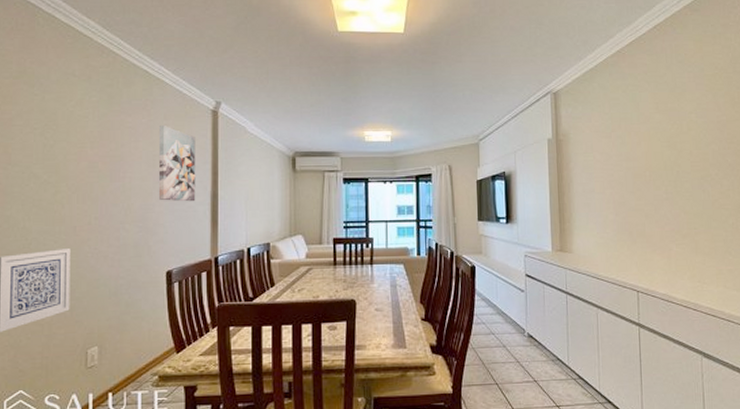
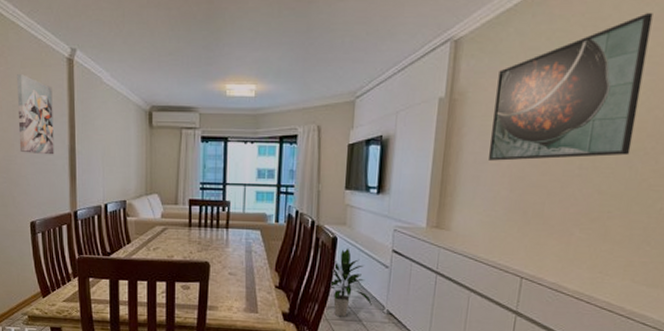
indoor plant: none [472,275,513,344] -> present [329,248,372,317]
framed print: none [591,73,701,190] -> present [489,13,653,161]

